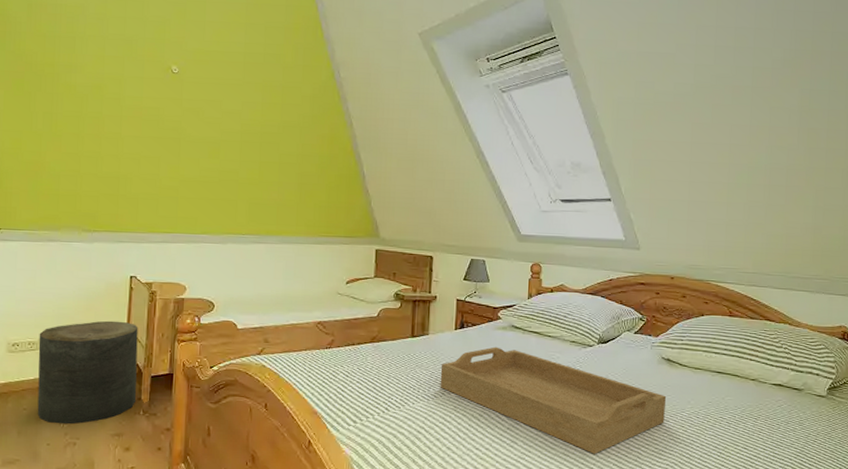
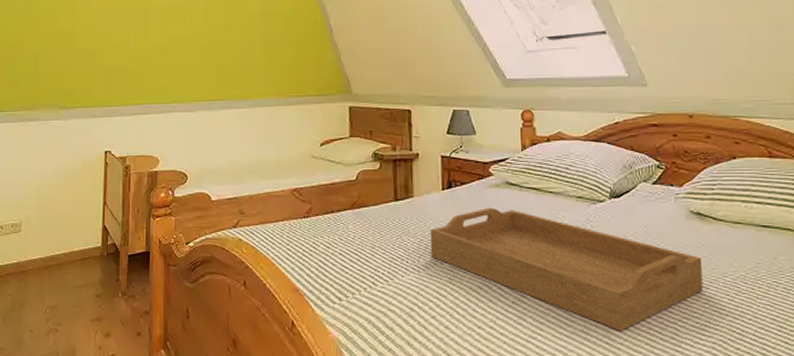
stool: present [37,320,138,425] -> none [20,198,115,310]

